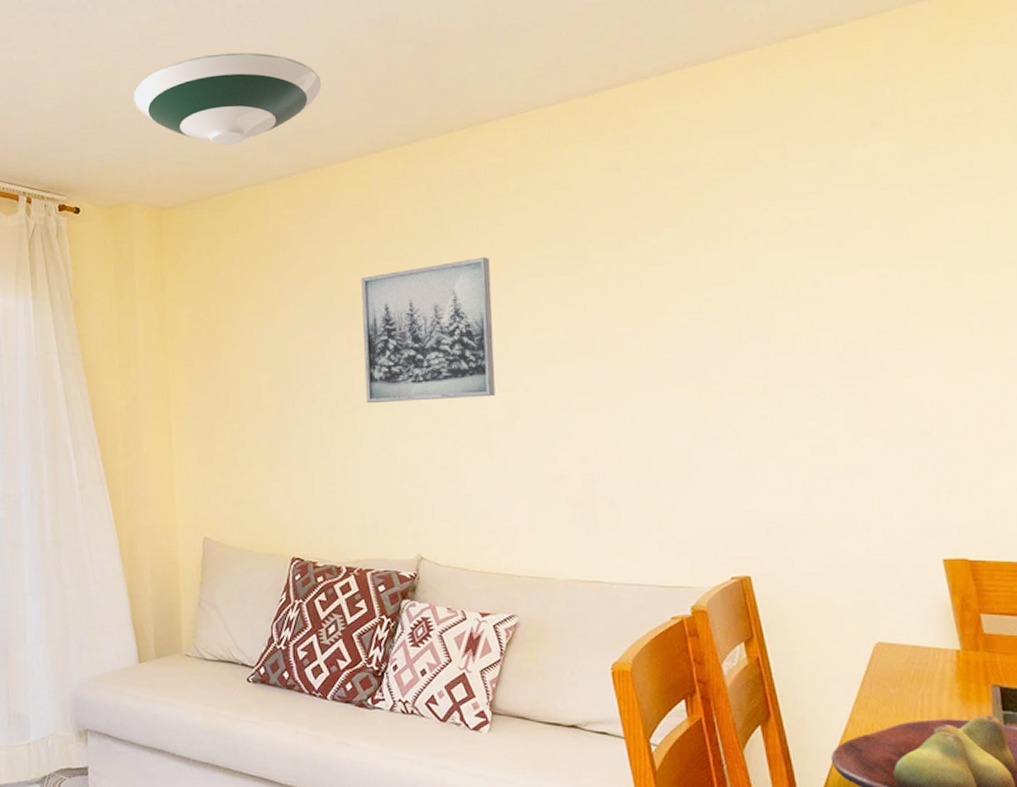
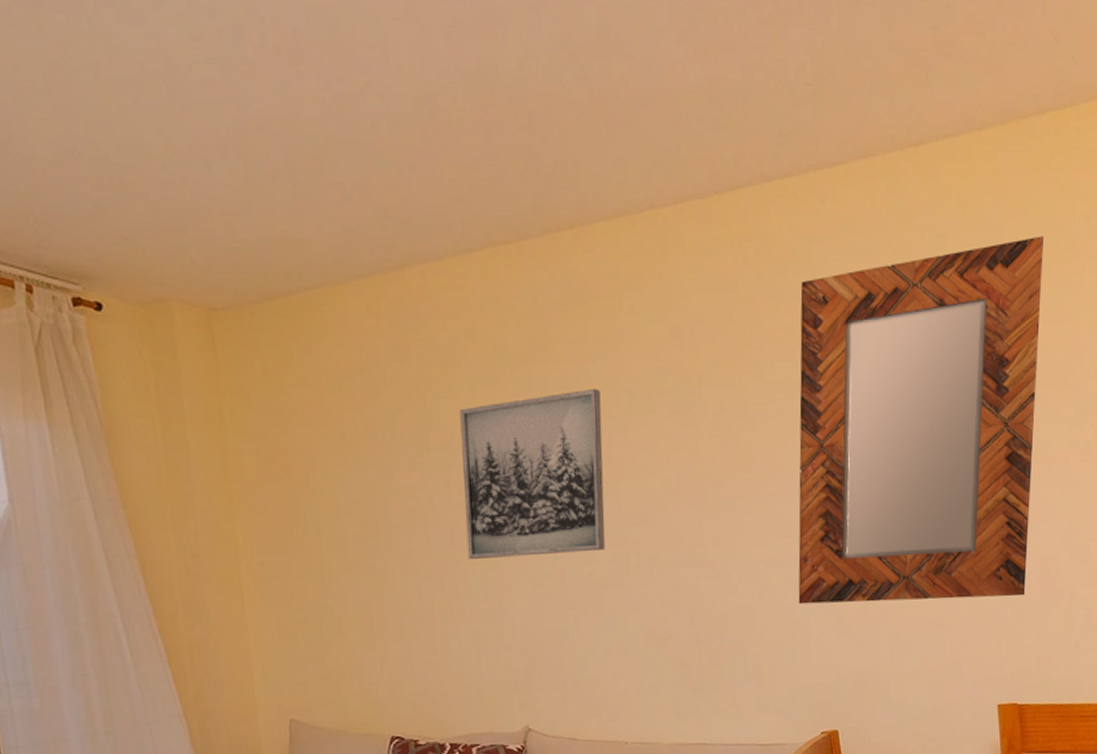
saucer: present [134,52,322,146] -> none [163,97,407,229]
home mirror: none [684,103,965,449] -> present [798,236,1043,604]

